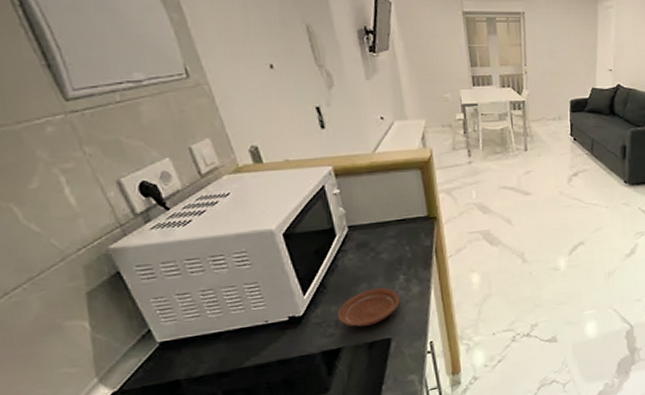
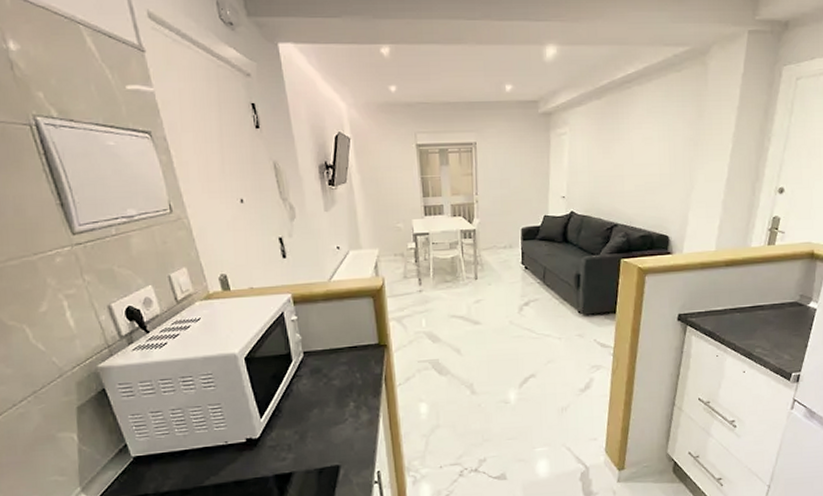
plate: present [337,287,401,327] -> none [290,414,350,452]

